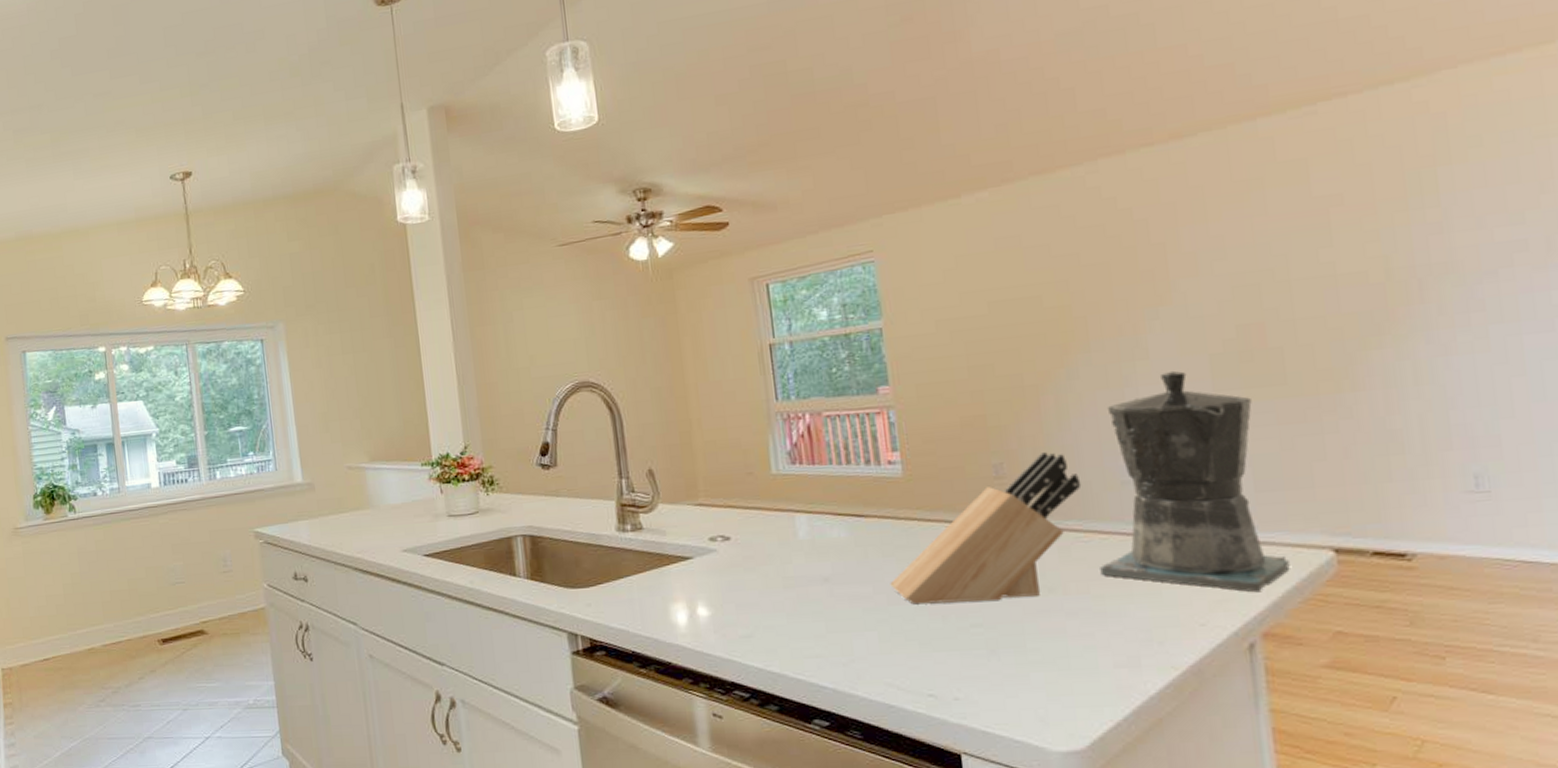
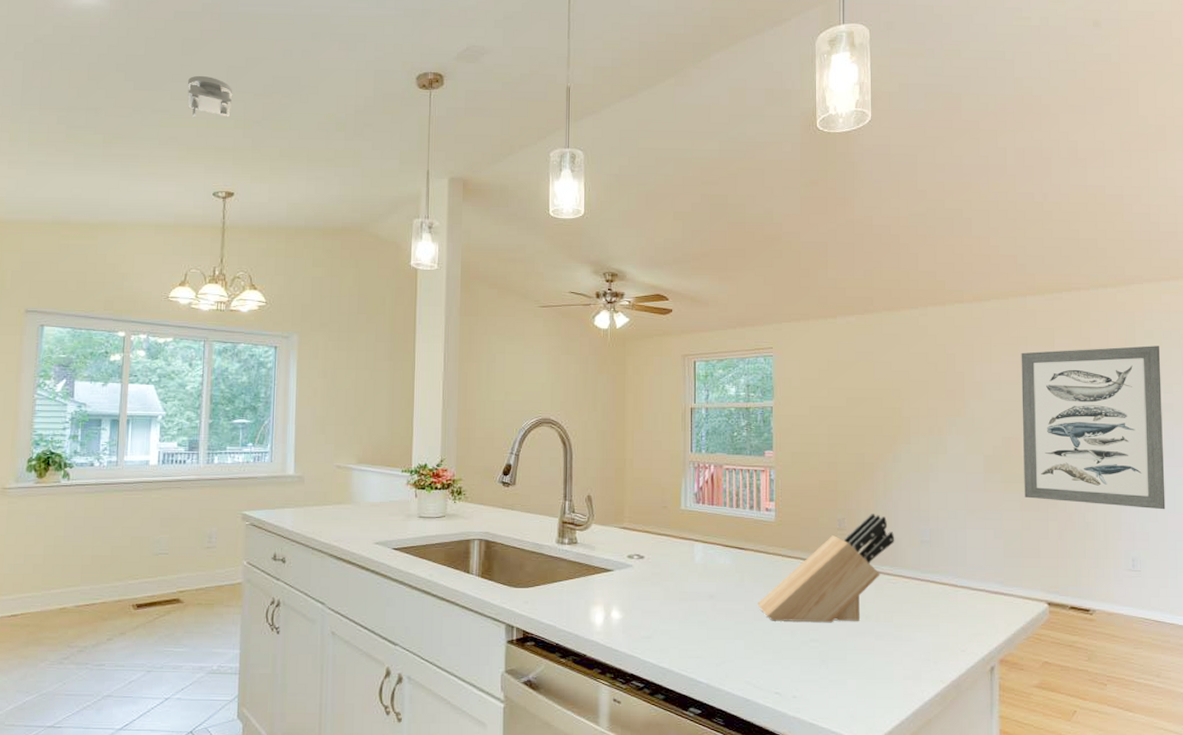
smoke detector: none [125,43,175,95] -> present [187,75,233,118]
coffee maker: present [1100,370,1290,593] -> none [901,464,1020,630]
wall art: none [1255,156,1528,407] -> present [1021,345,1166,510]

